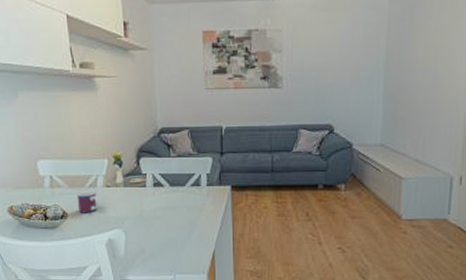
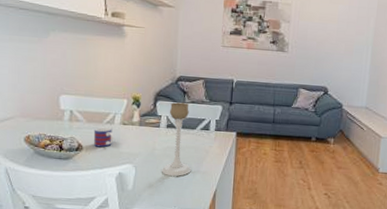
candle holder: none [152,156,185,240] -> present [161,102,191,177]

